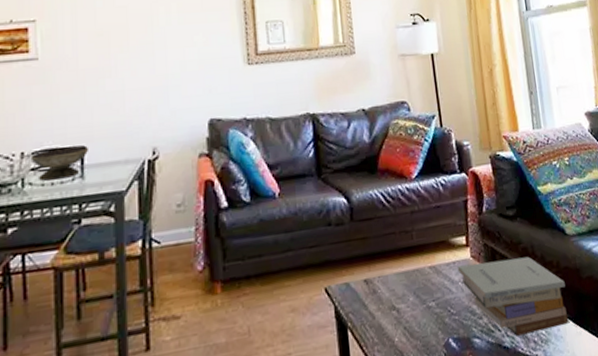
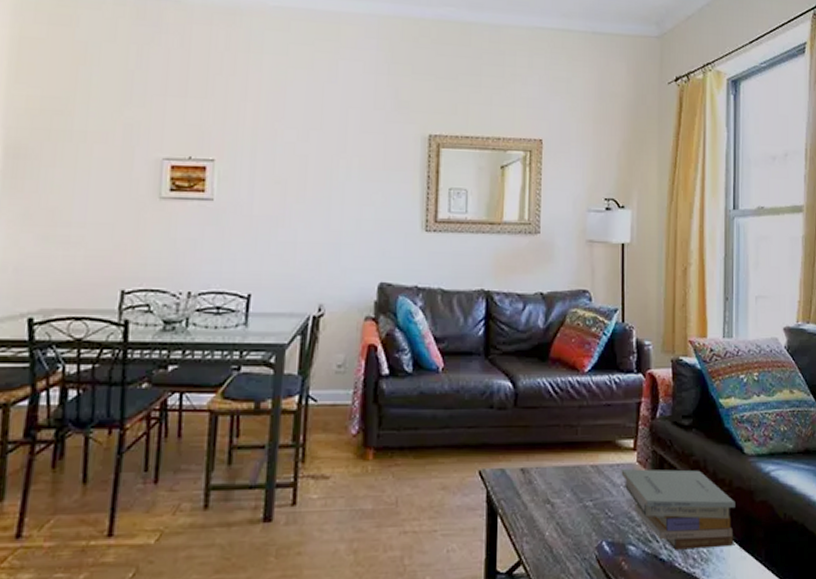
decorative bowl: present [30,145,88,181] -> none [196,291,254,323]

